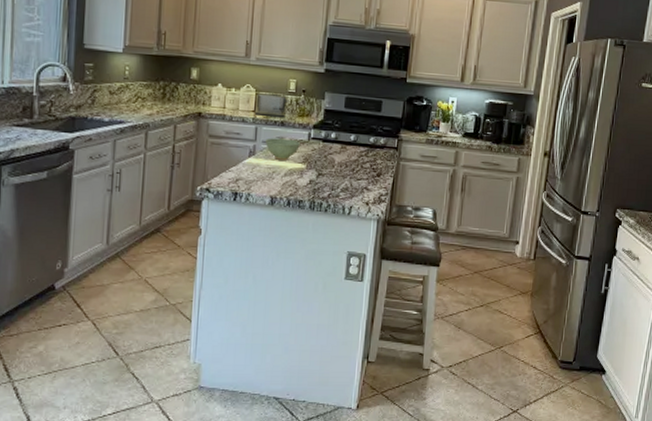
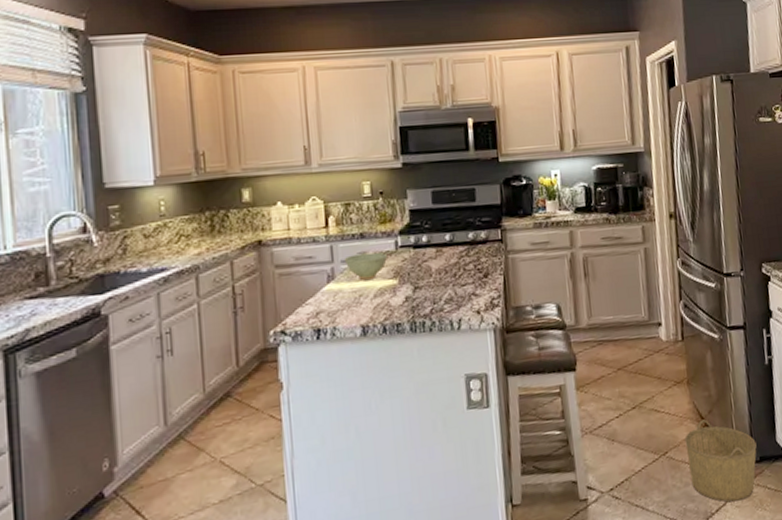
toaster: present [254,93,289,118] -> none [325,202,366,231]
basket: none [518,327,579,397] -> present [684,419,757,503]

